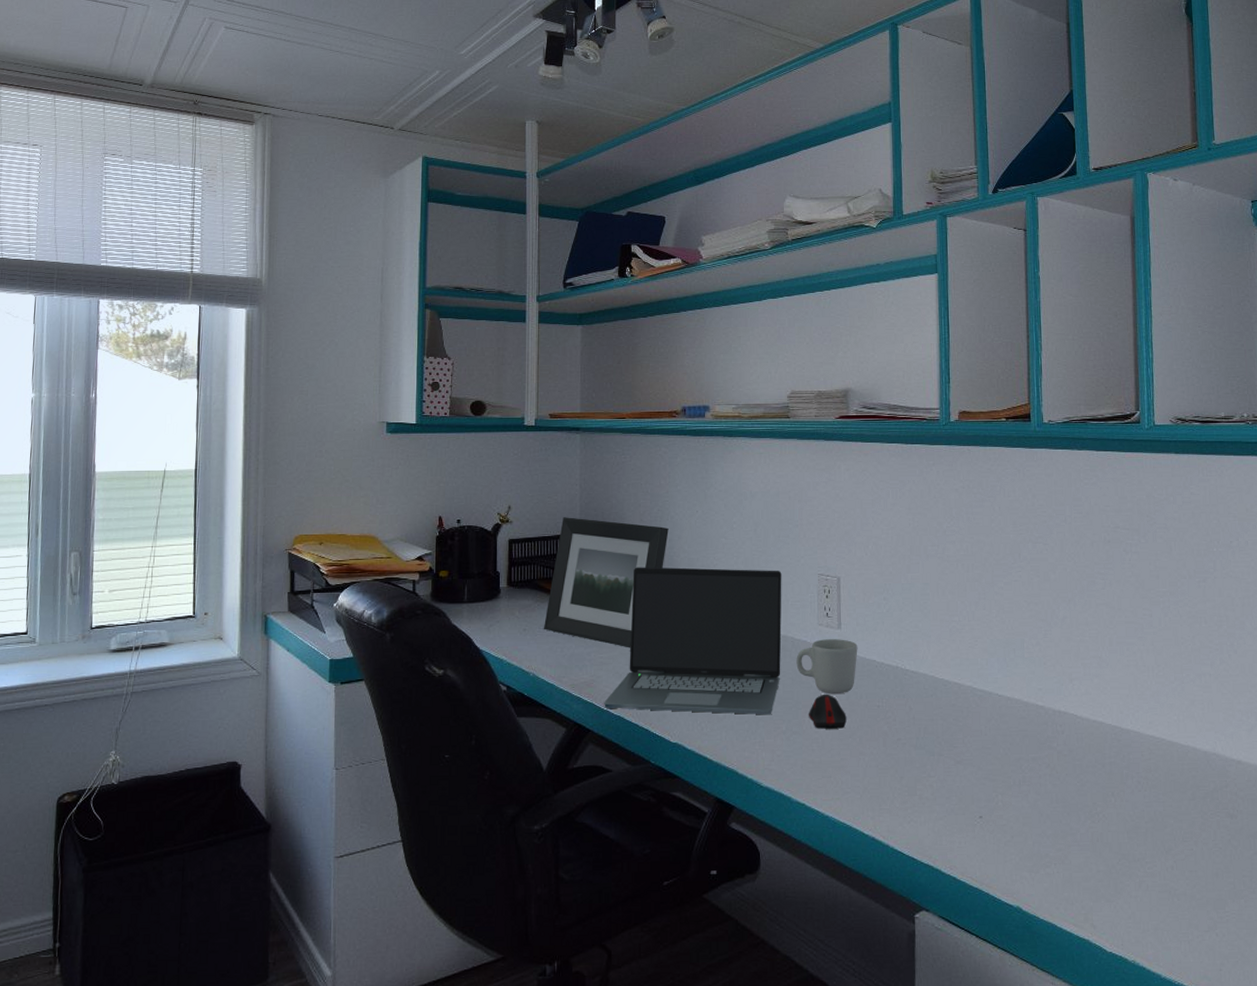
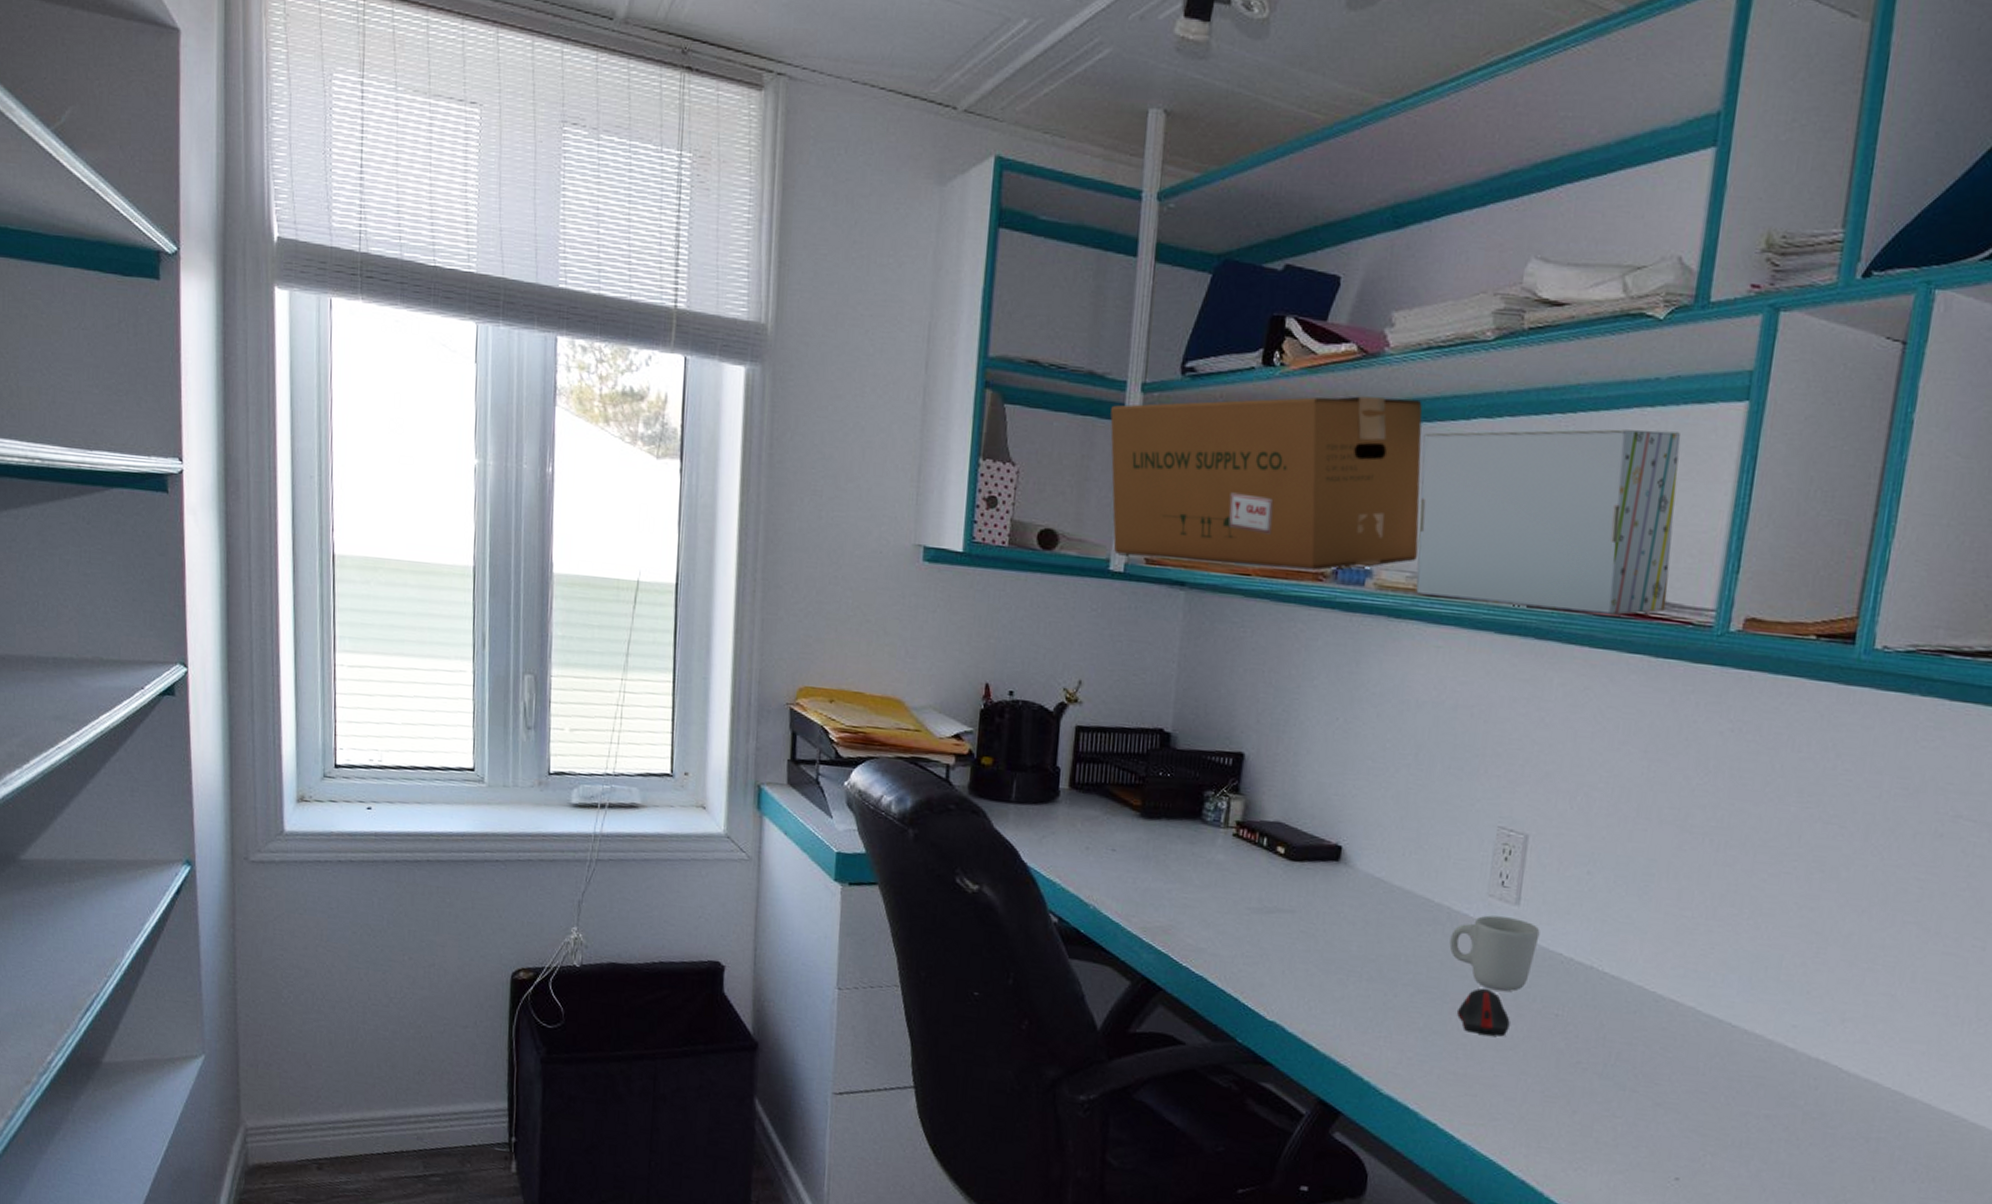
box: none [516,290,739,413] -> present [1110,396,1423,571]
picture frame: present [543,517,669,648] -> none [1111,704,1295,892]
laptop: present [604,567,782,715] -> none [1183,784,1447,1005]
file organizer: none [733,297,907,420] -> present [1416,429,1681,616]

